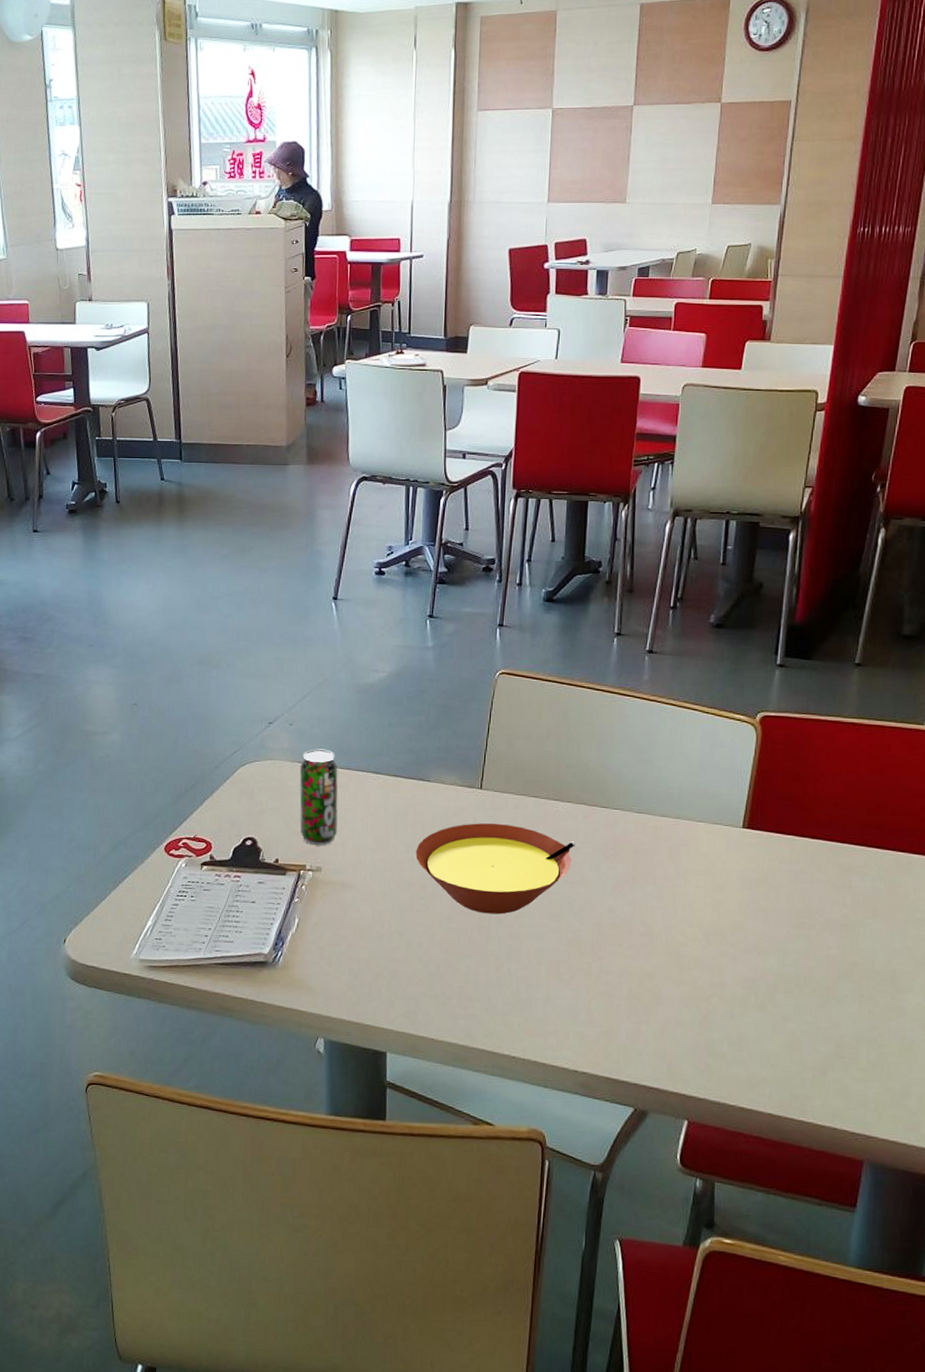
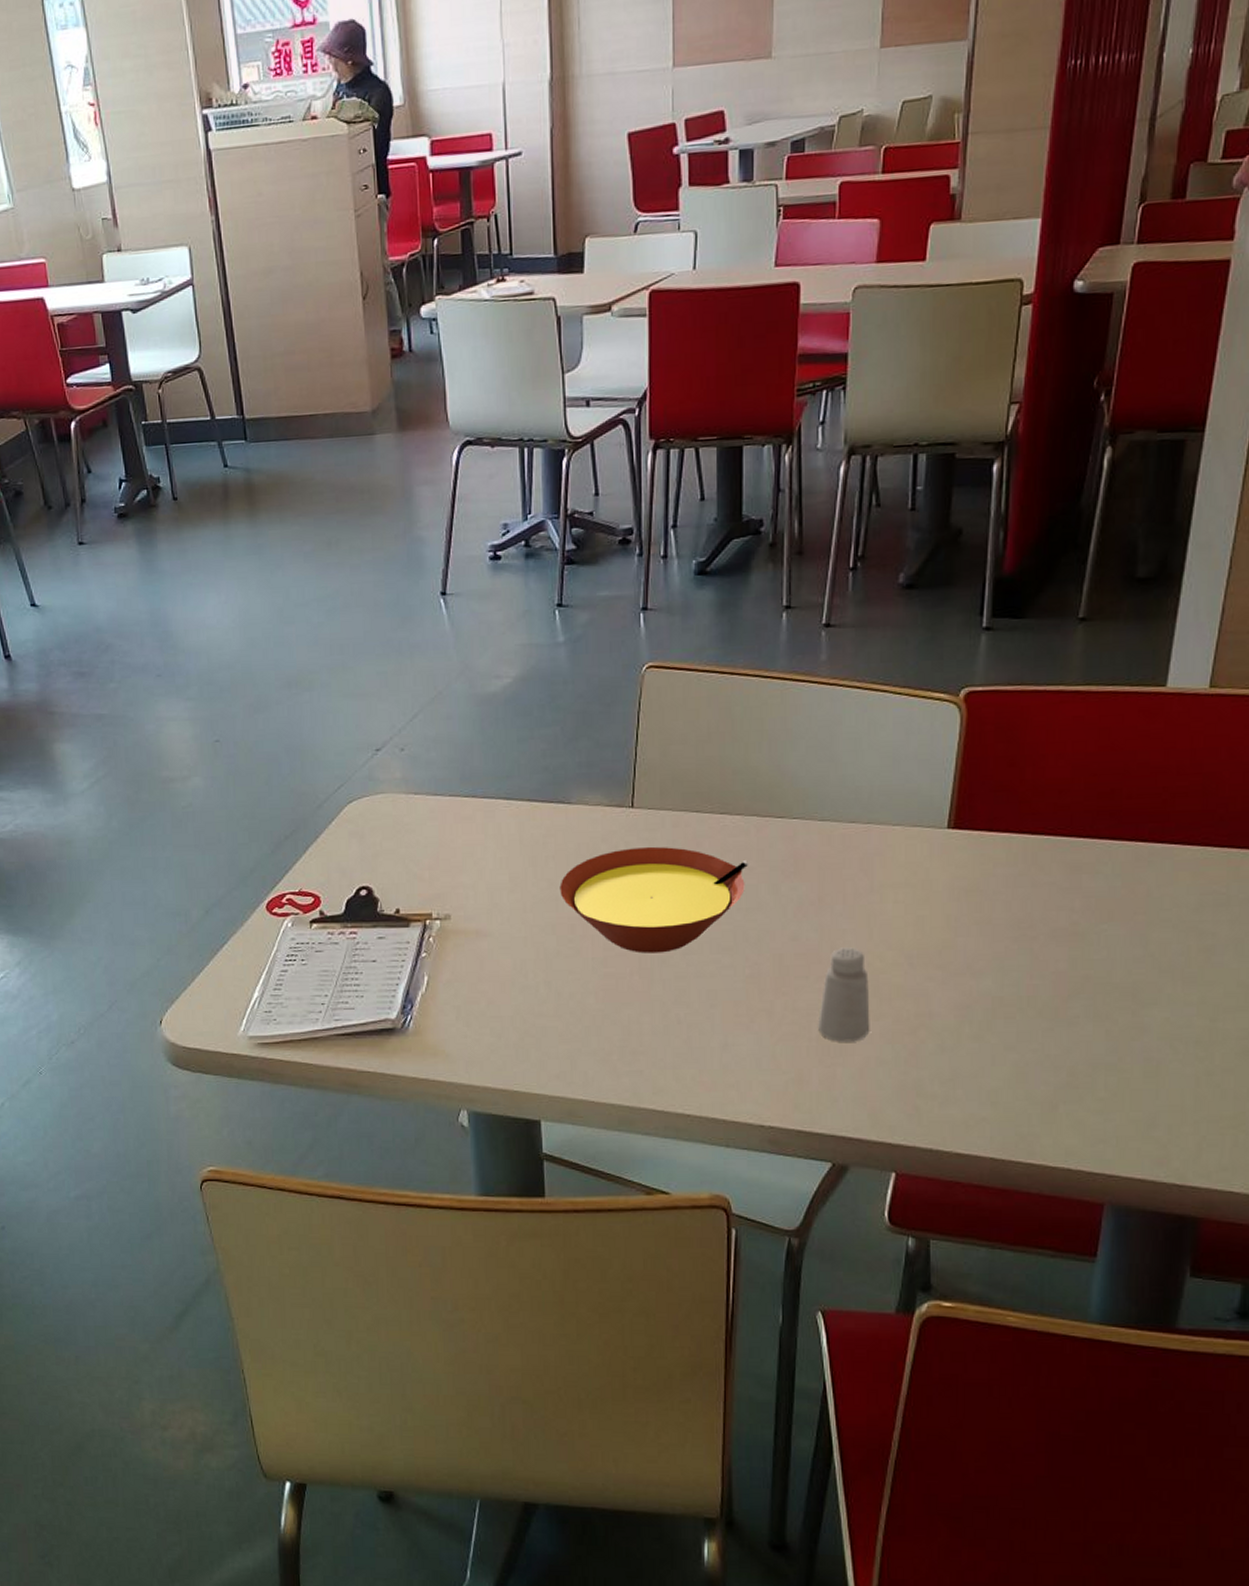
beverage can: present [299,749,338,845] -> none [416,775,465,889]
saltshaker: none [628,922,672,1004] -> present [818,947,870,1042]

